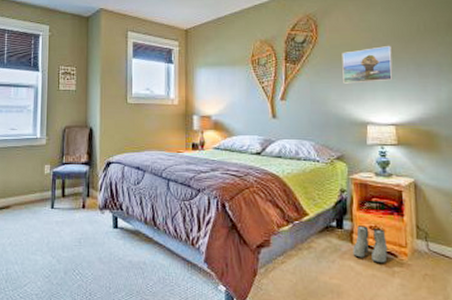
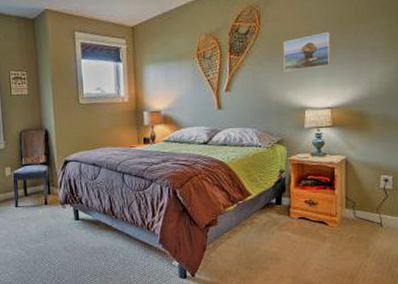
boots: present [353,226,388,263] -> none [290,200,321,231]

